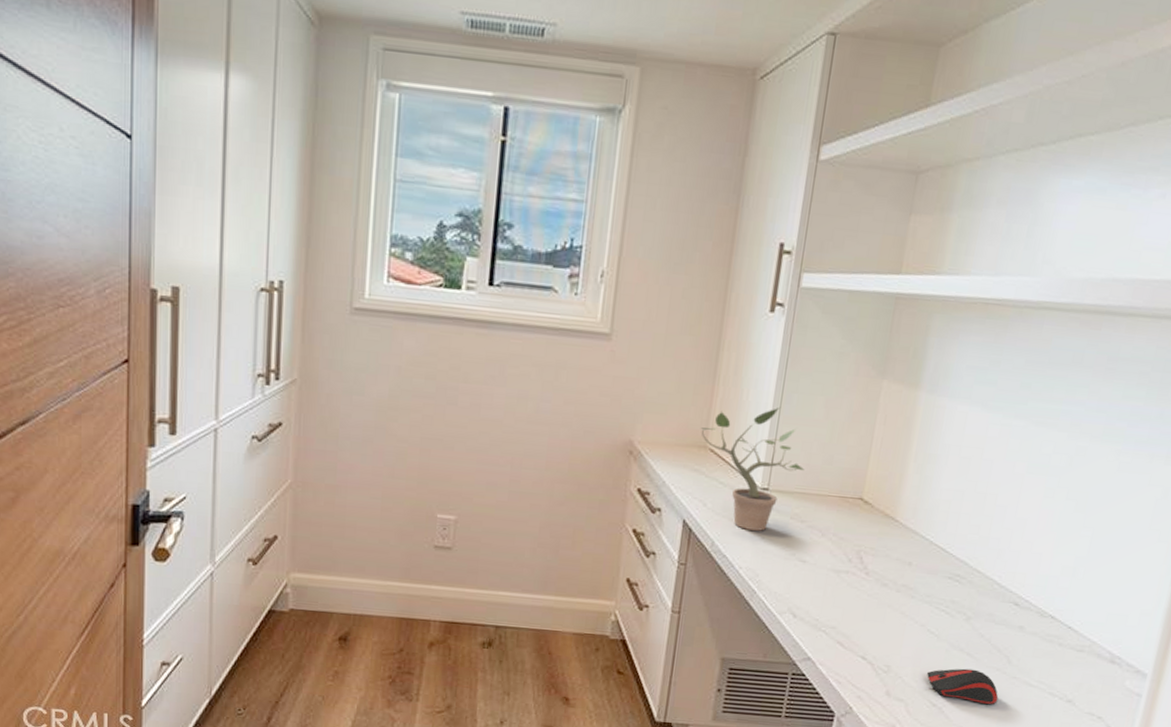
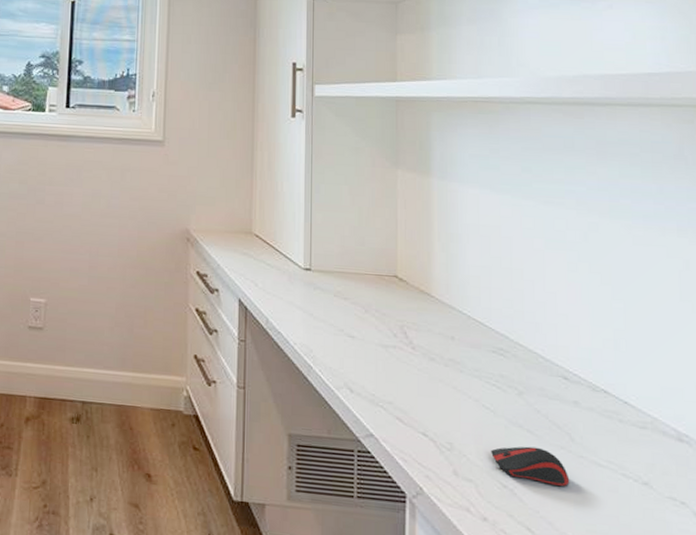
potted plant: present [701,408,805,531] -> none [246,197,341,309]

